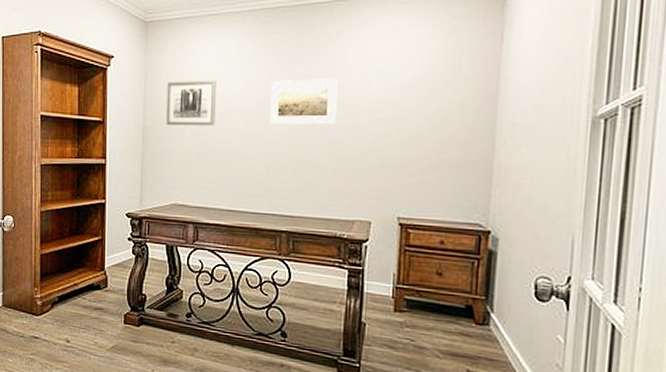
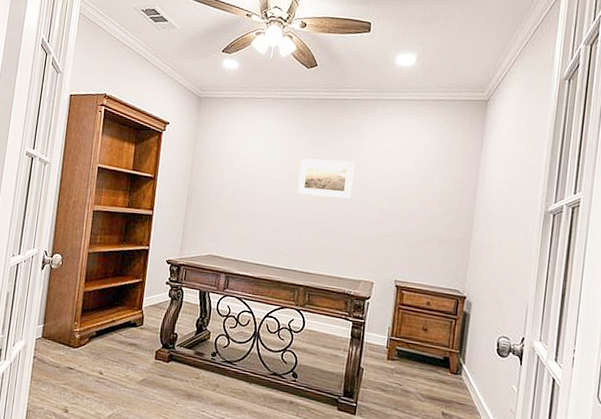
wall art: present [166,80,216,126] -> none [209,149,256,191]

